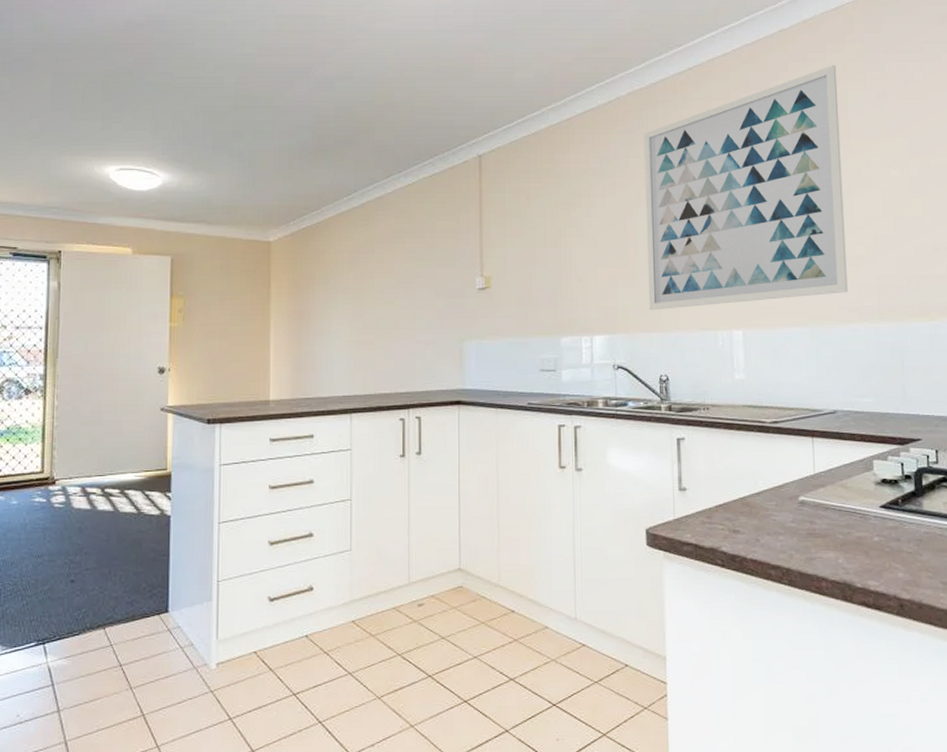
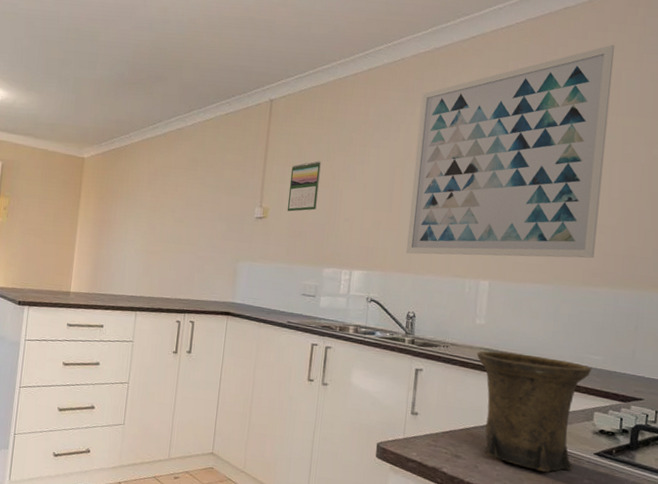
calendar: none [511,218,544,278] -> present [287,161,321,212]
mug: none [740,406,864,535] -> present [476,350,592,472]

